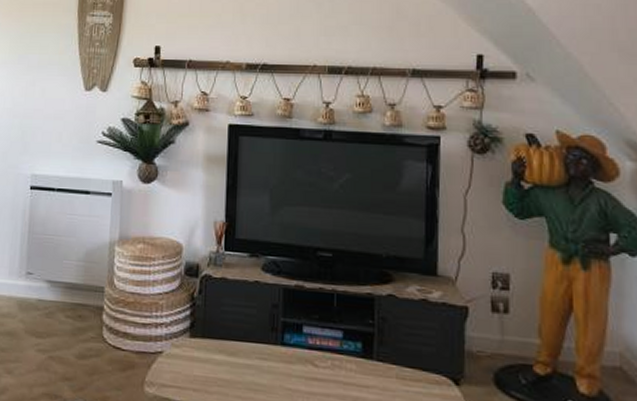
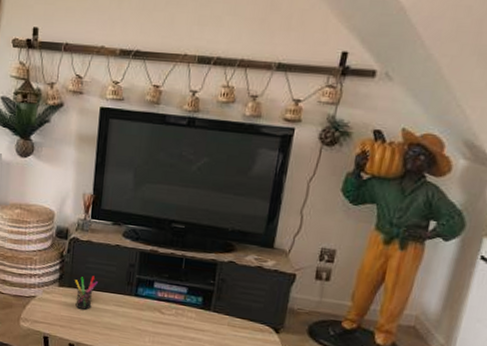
pen holder: none [209,321,236,366] -> present [75,276,98,310]

